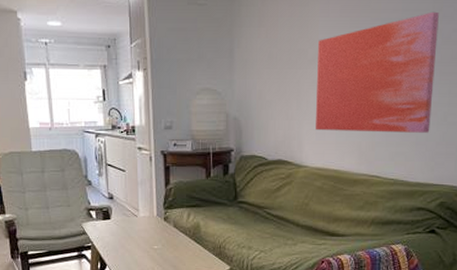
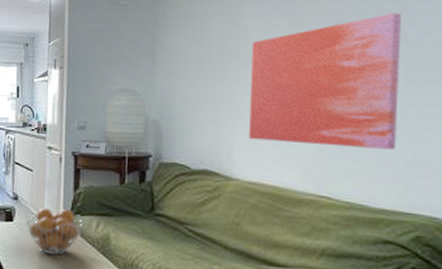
fruit basket: none [123,204,175,246] -> present [26,207,83,256]

